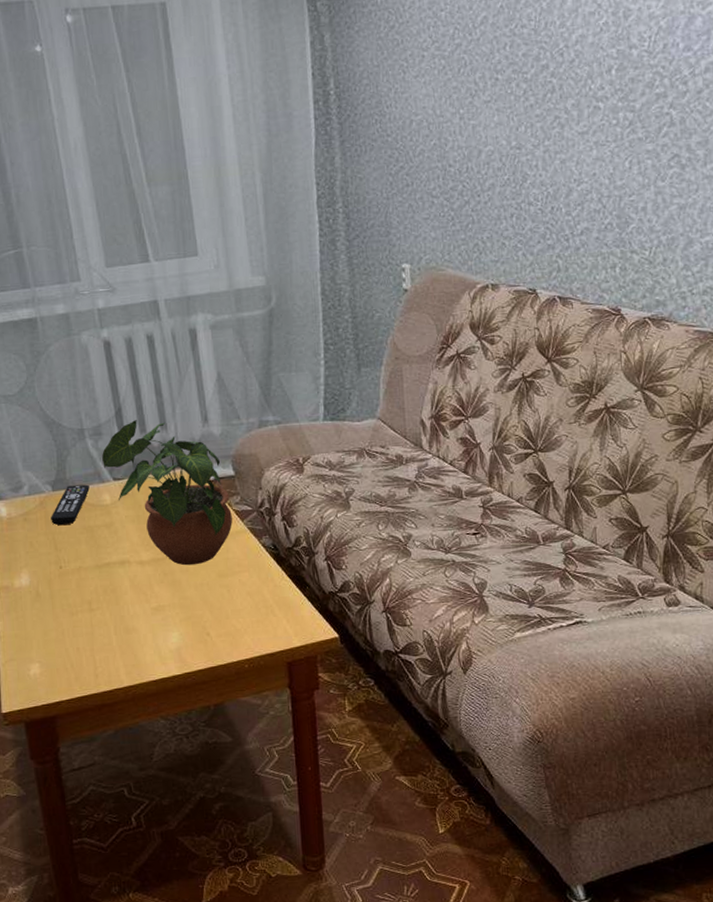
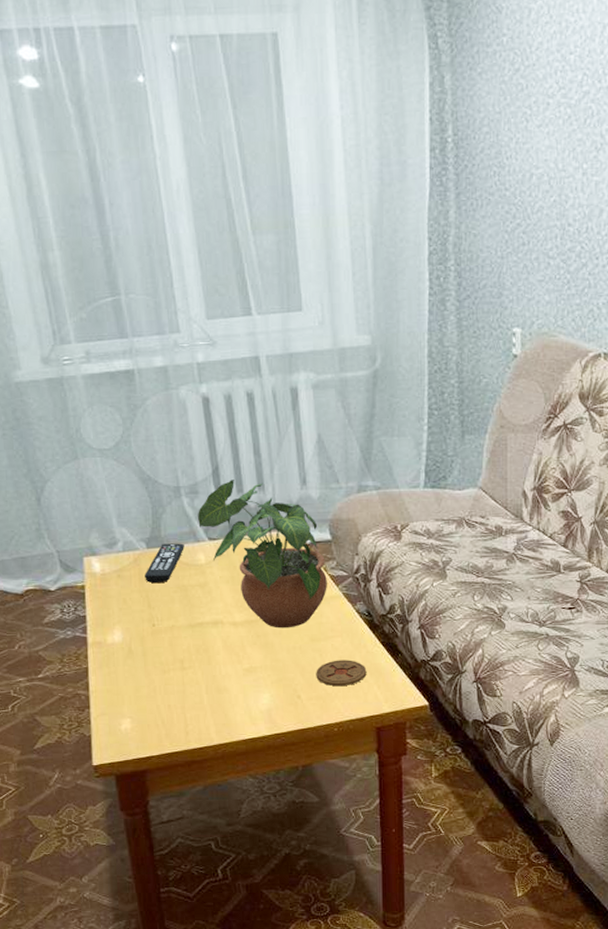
coaster: none [224,594,275,622] -> present [316,660,367,687]

